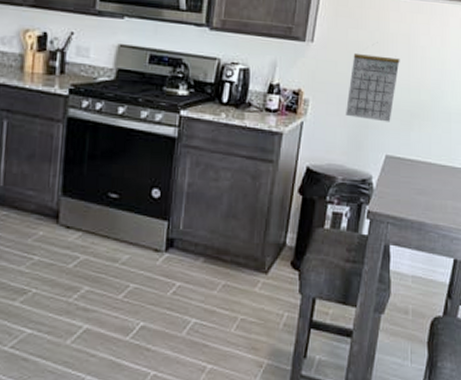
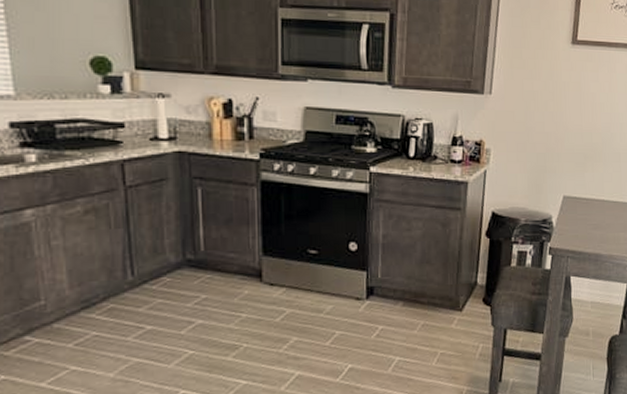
calendar: present [346,52,400,122] -> none [525,102,573,165]

